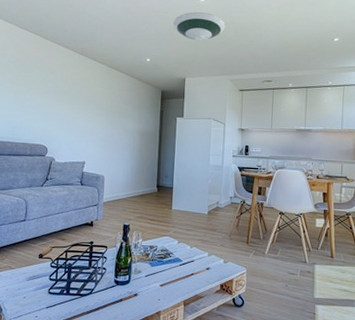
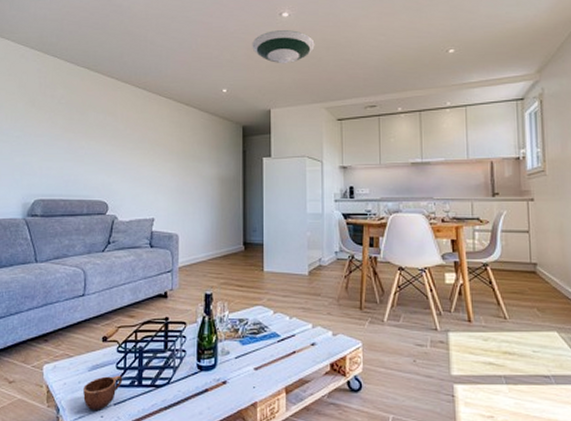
mug: none [22,285,55,312] -> present [83,375,123,410]

